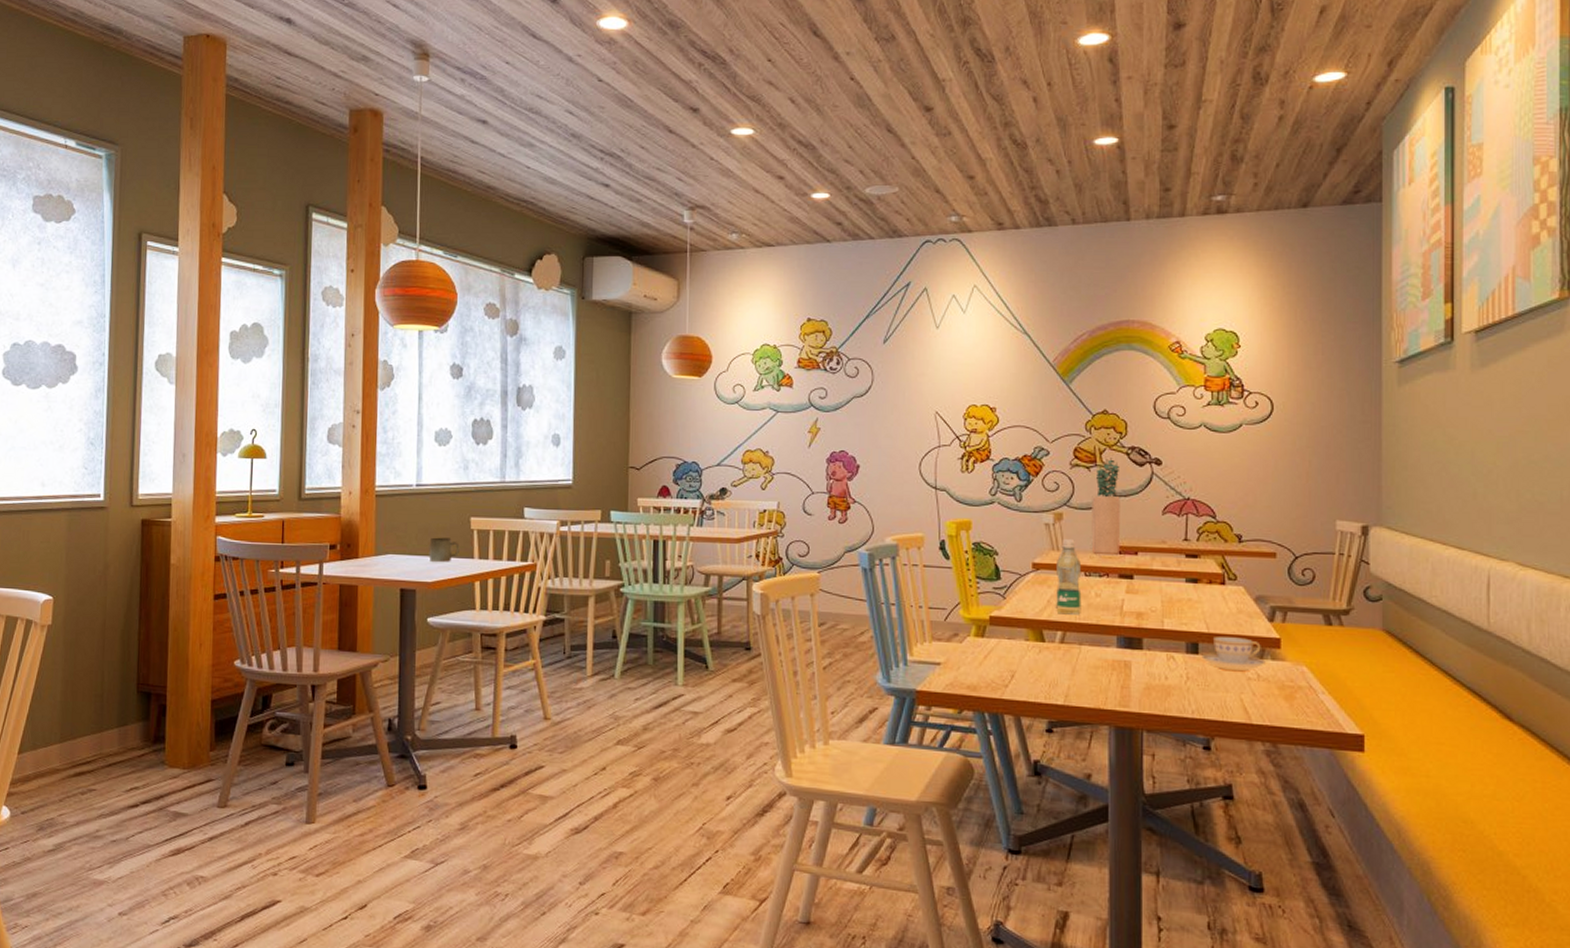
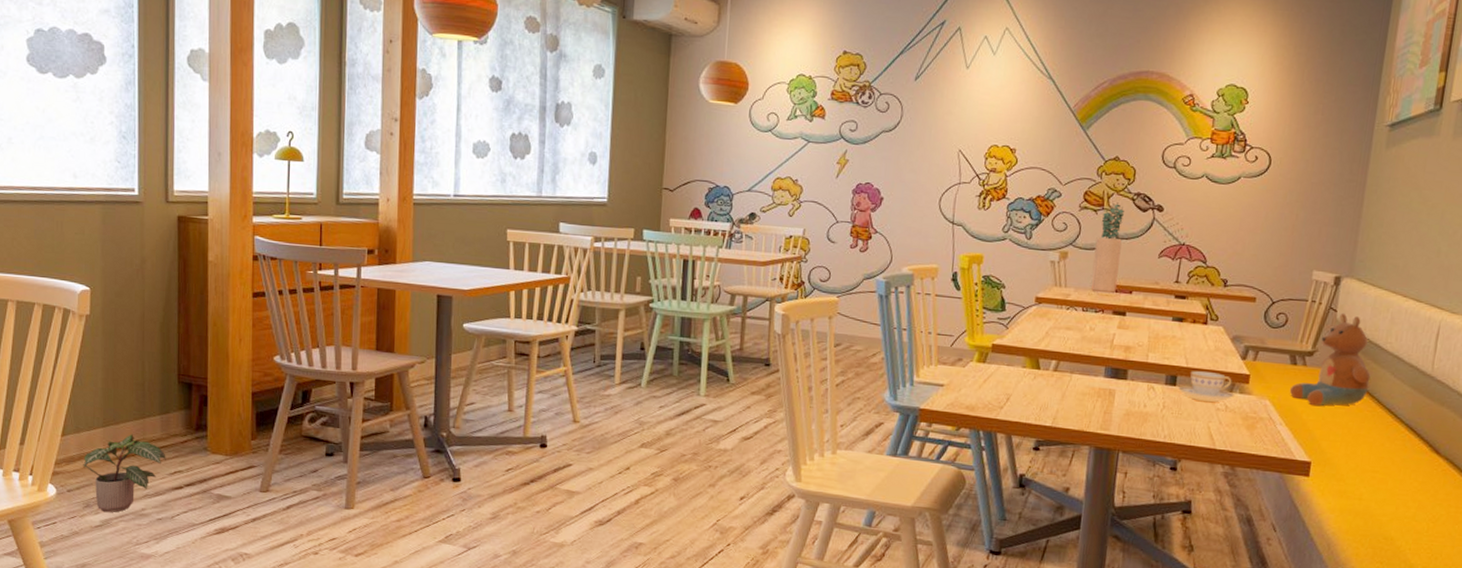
potted plant: none [38,749,123,835] -> present [83,434,166,512]
mug: present [429,537,460,563] -> none [465,247,496,272]
bottle: present [1056,538,1082,615] -> none [1053,275,1080,347]
stuffed toy: none [1328,565,1418,671] -> present [1289,313,1371,407]

